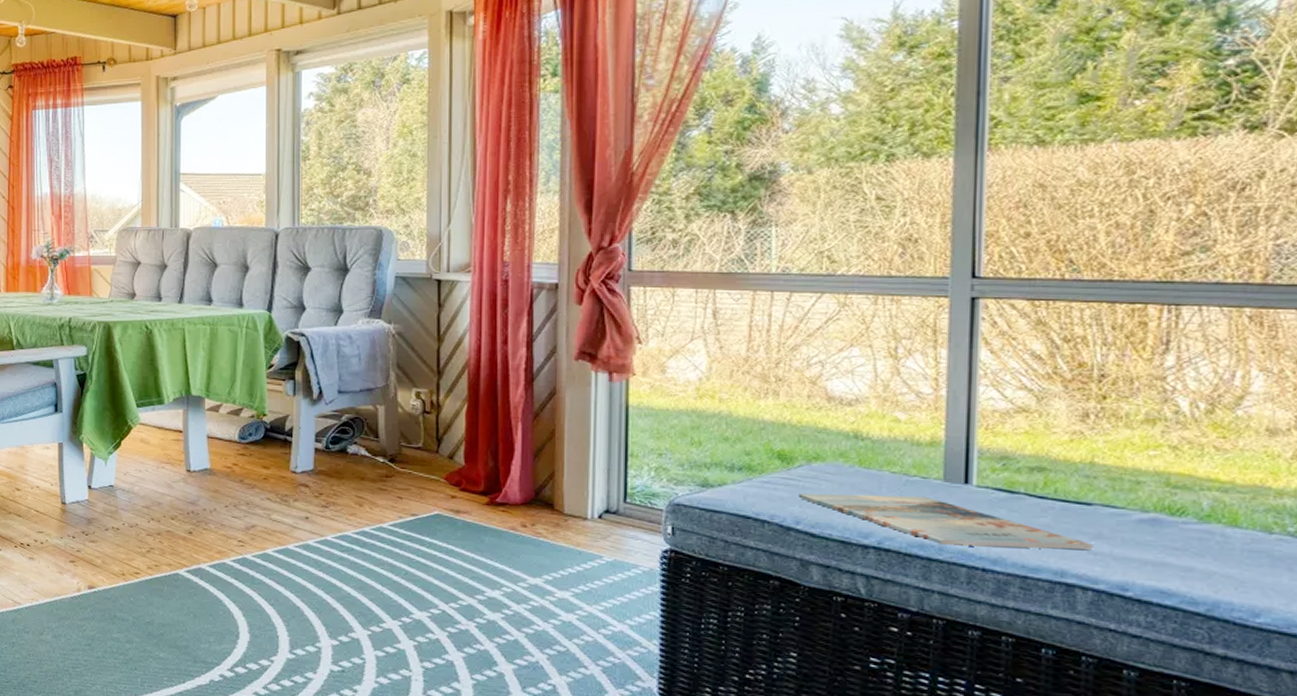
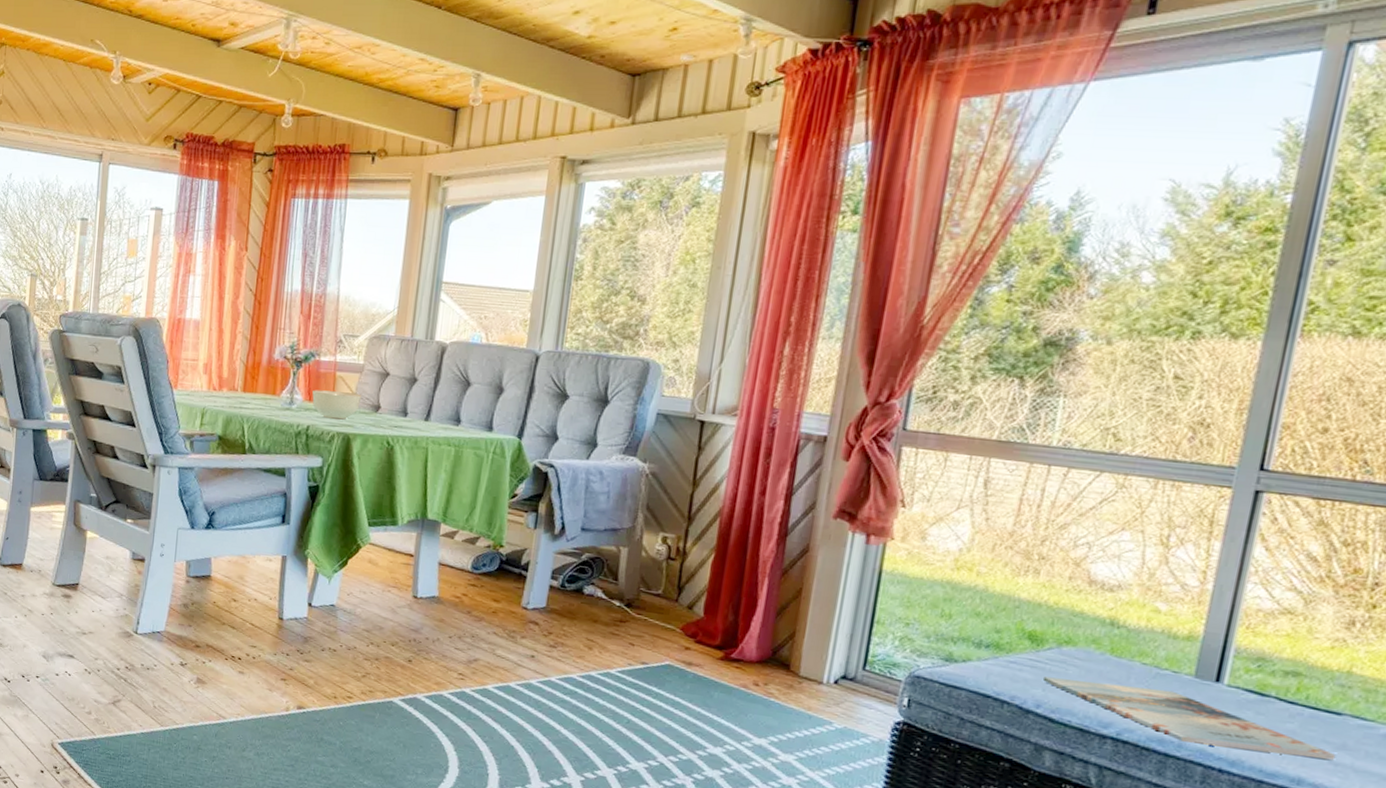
bowl: none [71,284,117,309] -> present [312,389,362,420]

